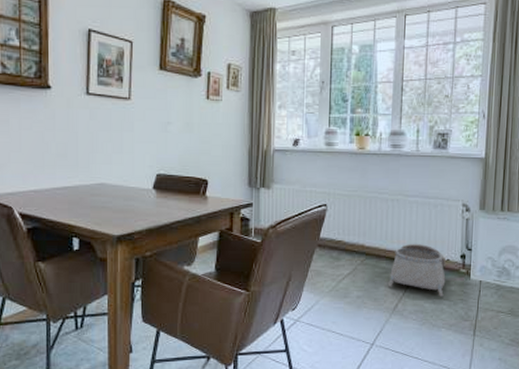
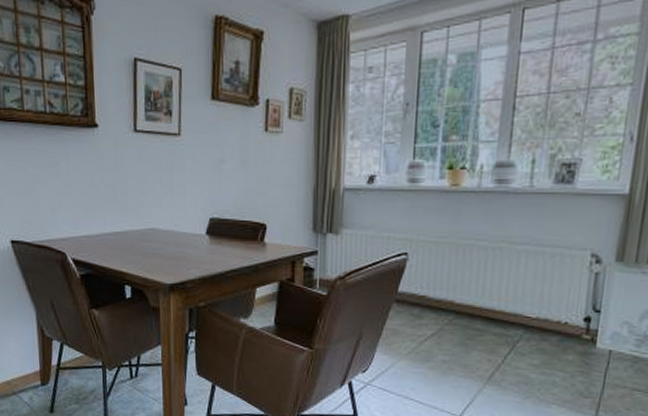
basket: present [387,243,446,297] -> none [482,301,562,367]

